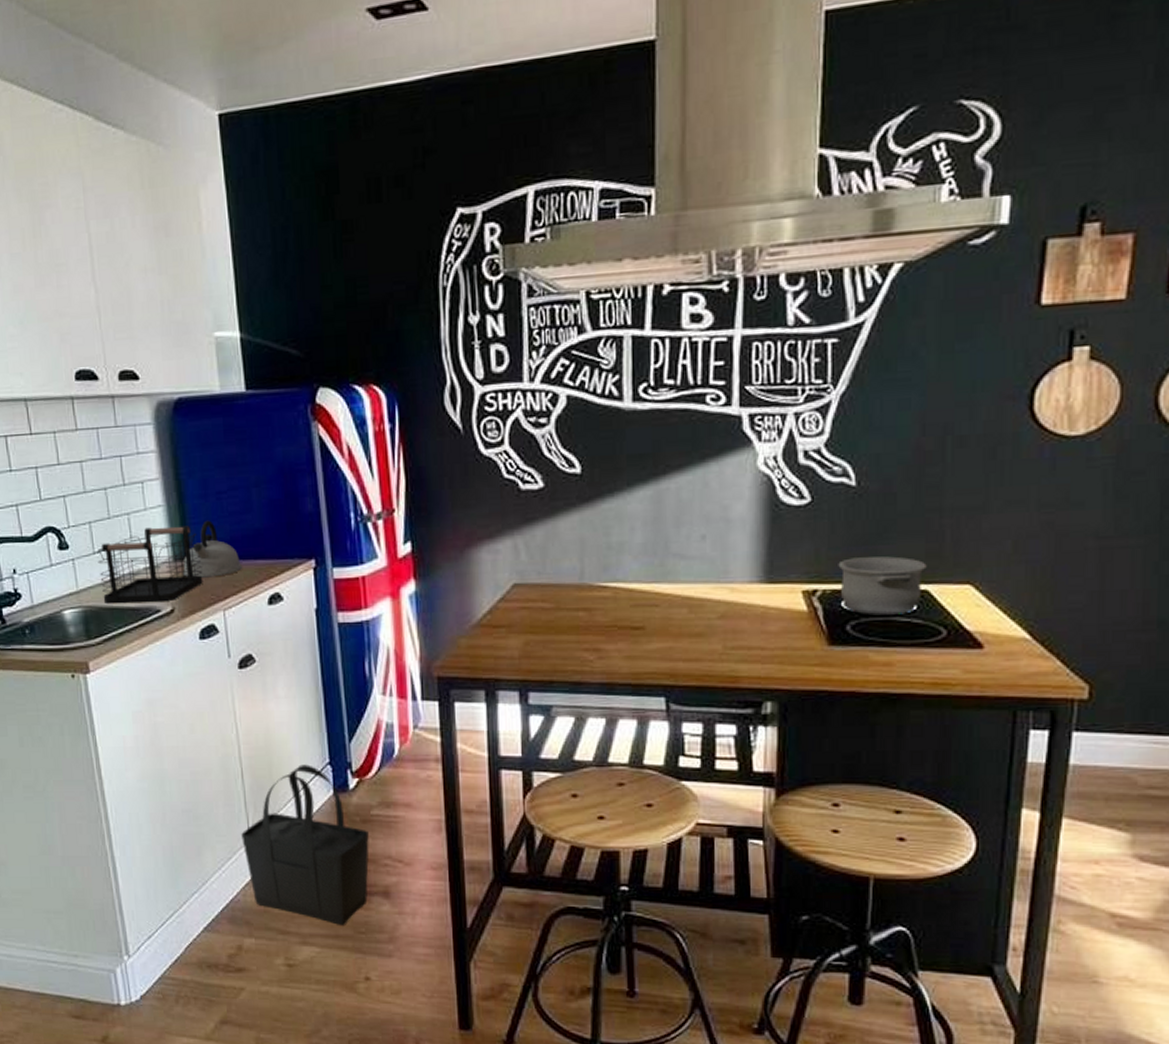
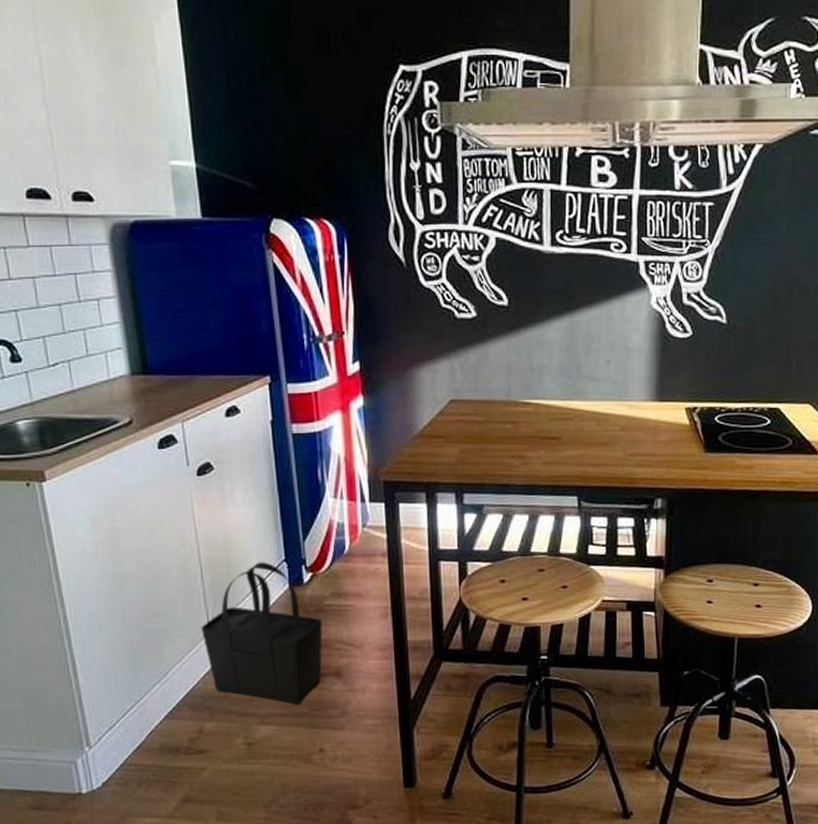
dish rack: present [97,525,203,603] -> none [51,342,161,414]
kettle: present [183,520,243,578] -> none [141,337,201,391]
cooking pot: present [838,556,927,615] -> none [713,381,778,428]

